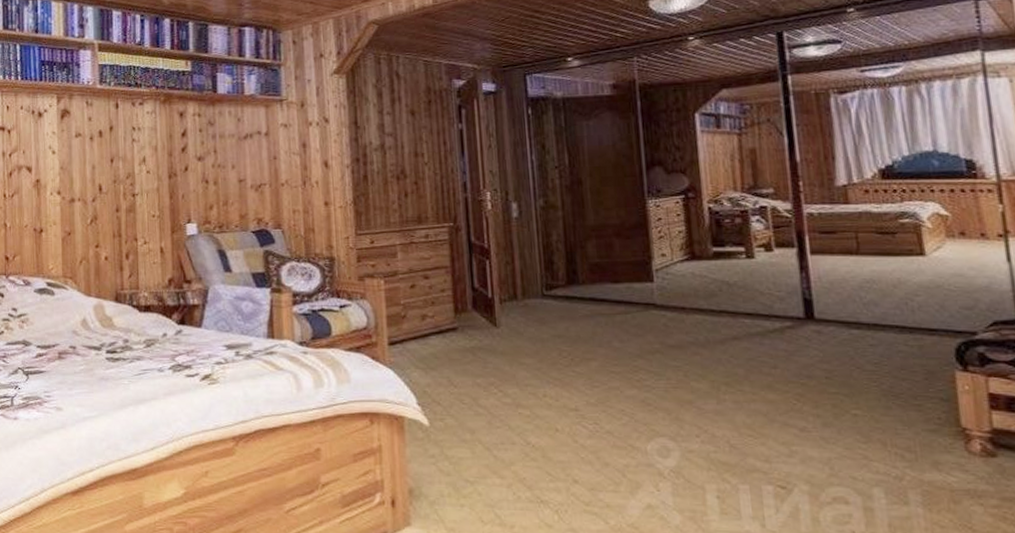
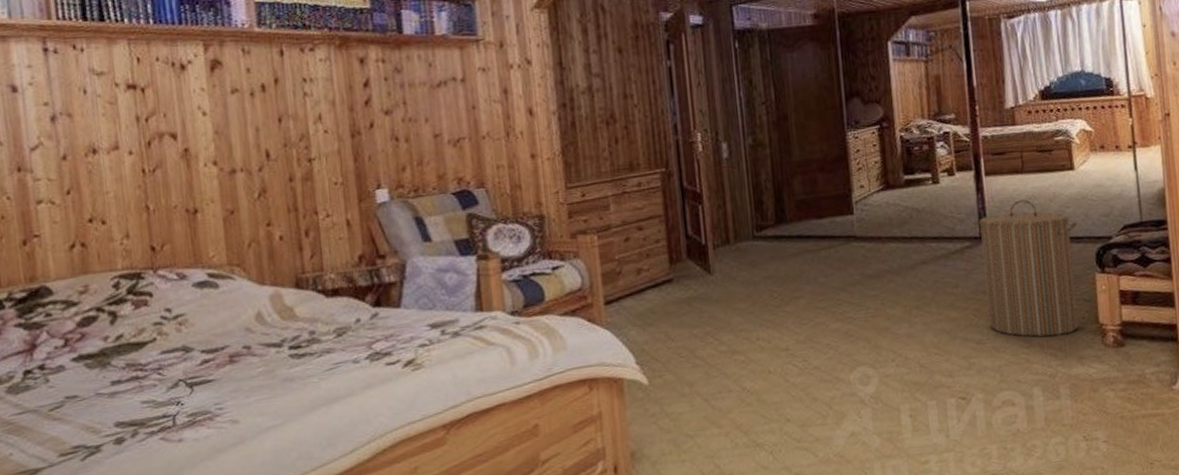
laundry hamper: none [795,282,932,434] -> present [972,199,1078,337]

